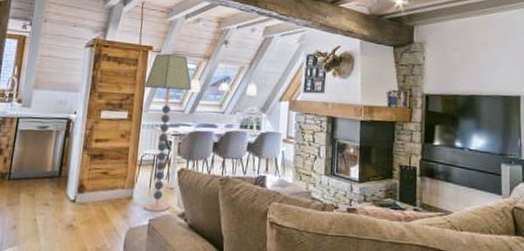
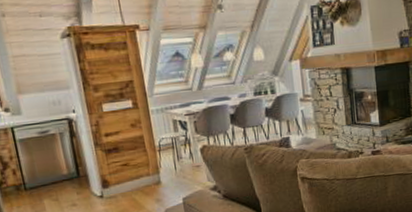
floor lamp: present [143,53,192,212] -> none [141,29,201,192]

